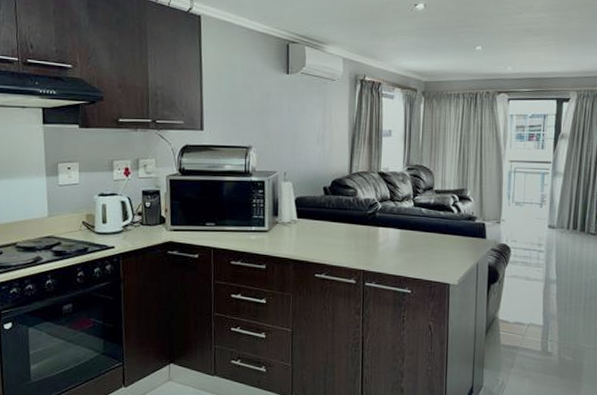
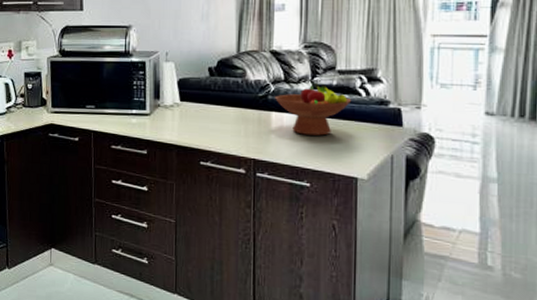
fruit bowl: none [382,201,446,248] -> present [275,83,352,136]

